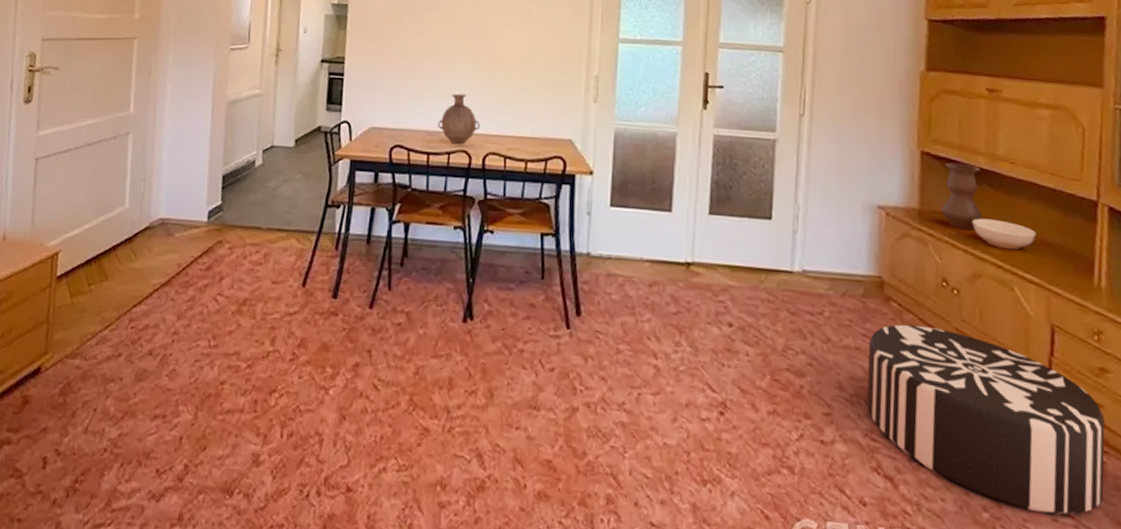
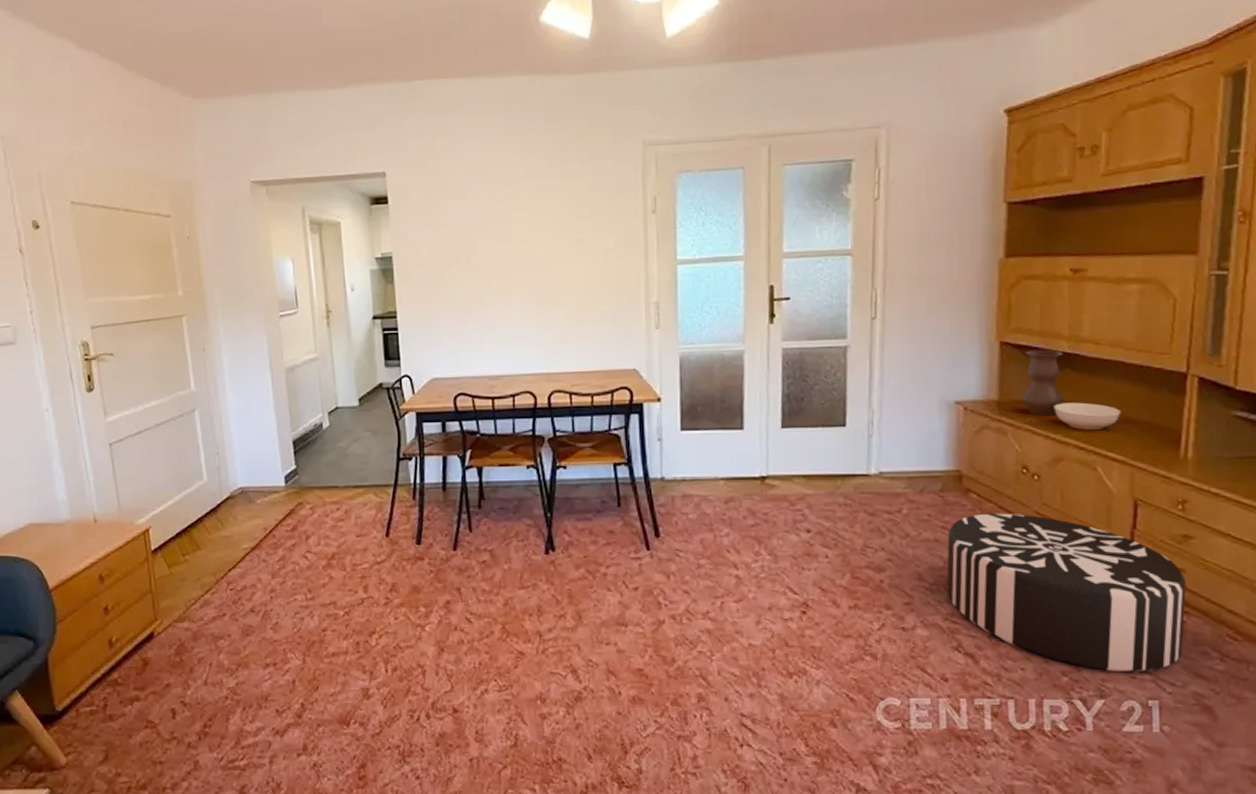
vase: present [438,93,480,145] -> none [499,335,542,387]

